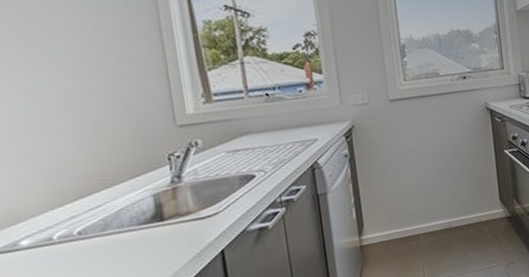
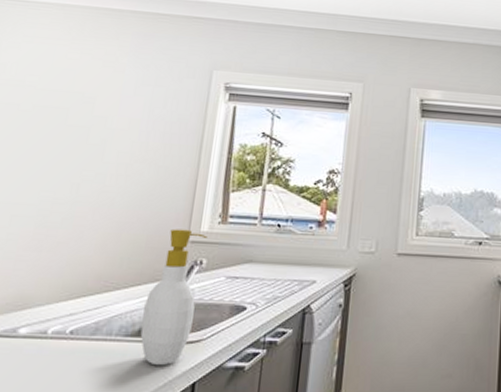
soap bottle: none [149,114,206,244] -> present [140,229,208,366]

